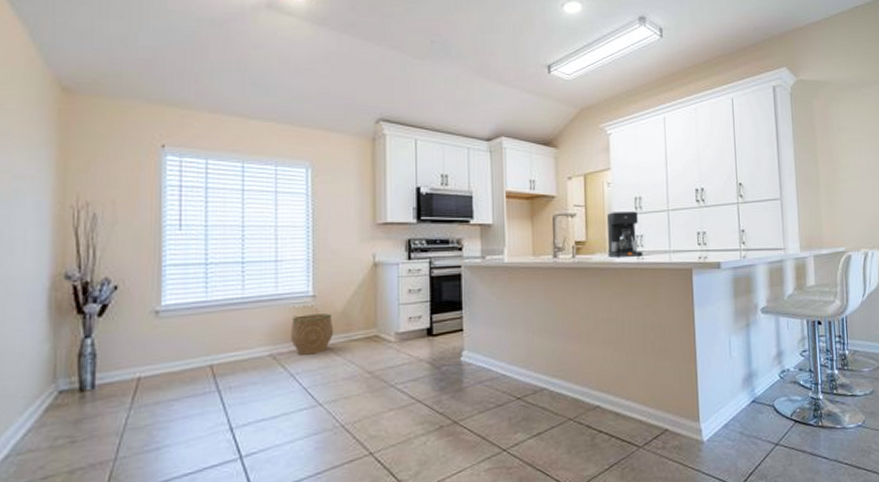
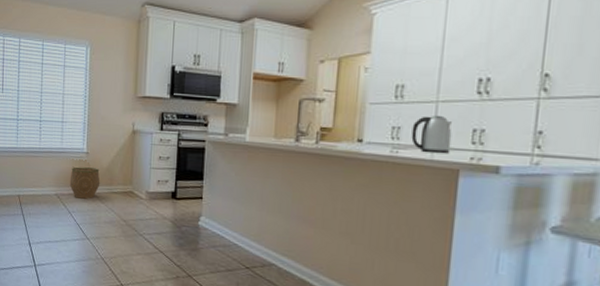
coffee maker: present [607,211,643,259] -> none [355,99,399,151]
kettle: none [652,222,684,257] -> present [411,115,452,155]

